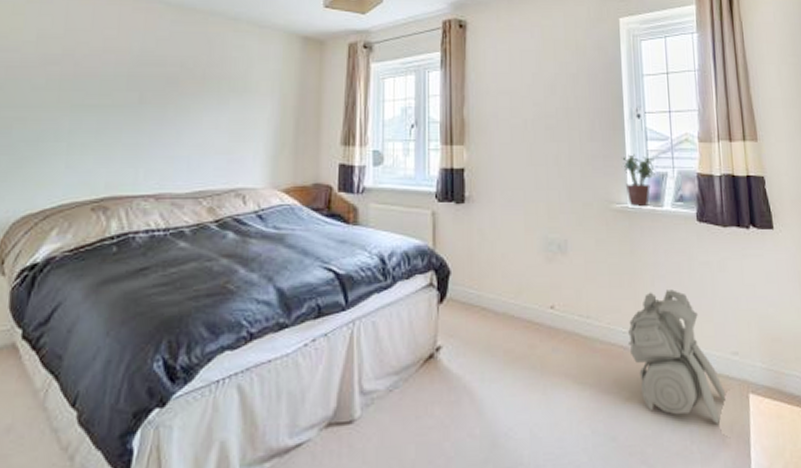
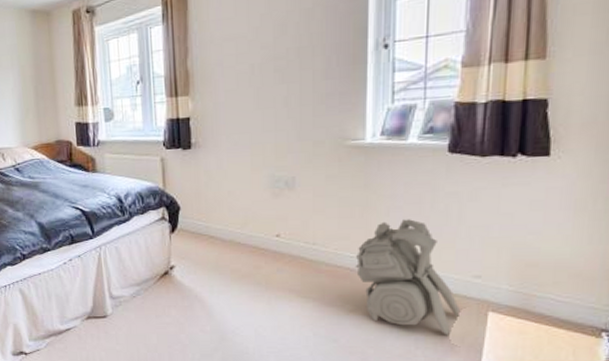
potted plant: present [621,154,656,207] -> none [360,88,403,143]

